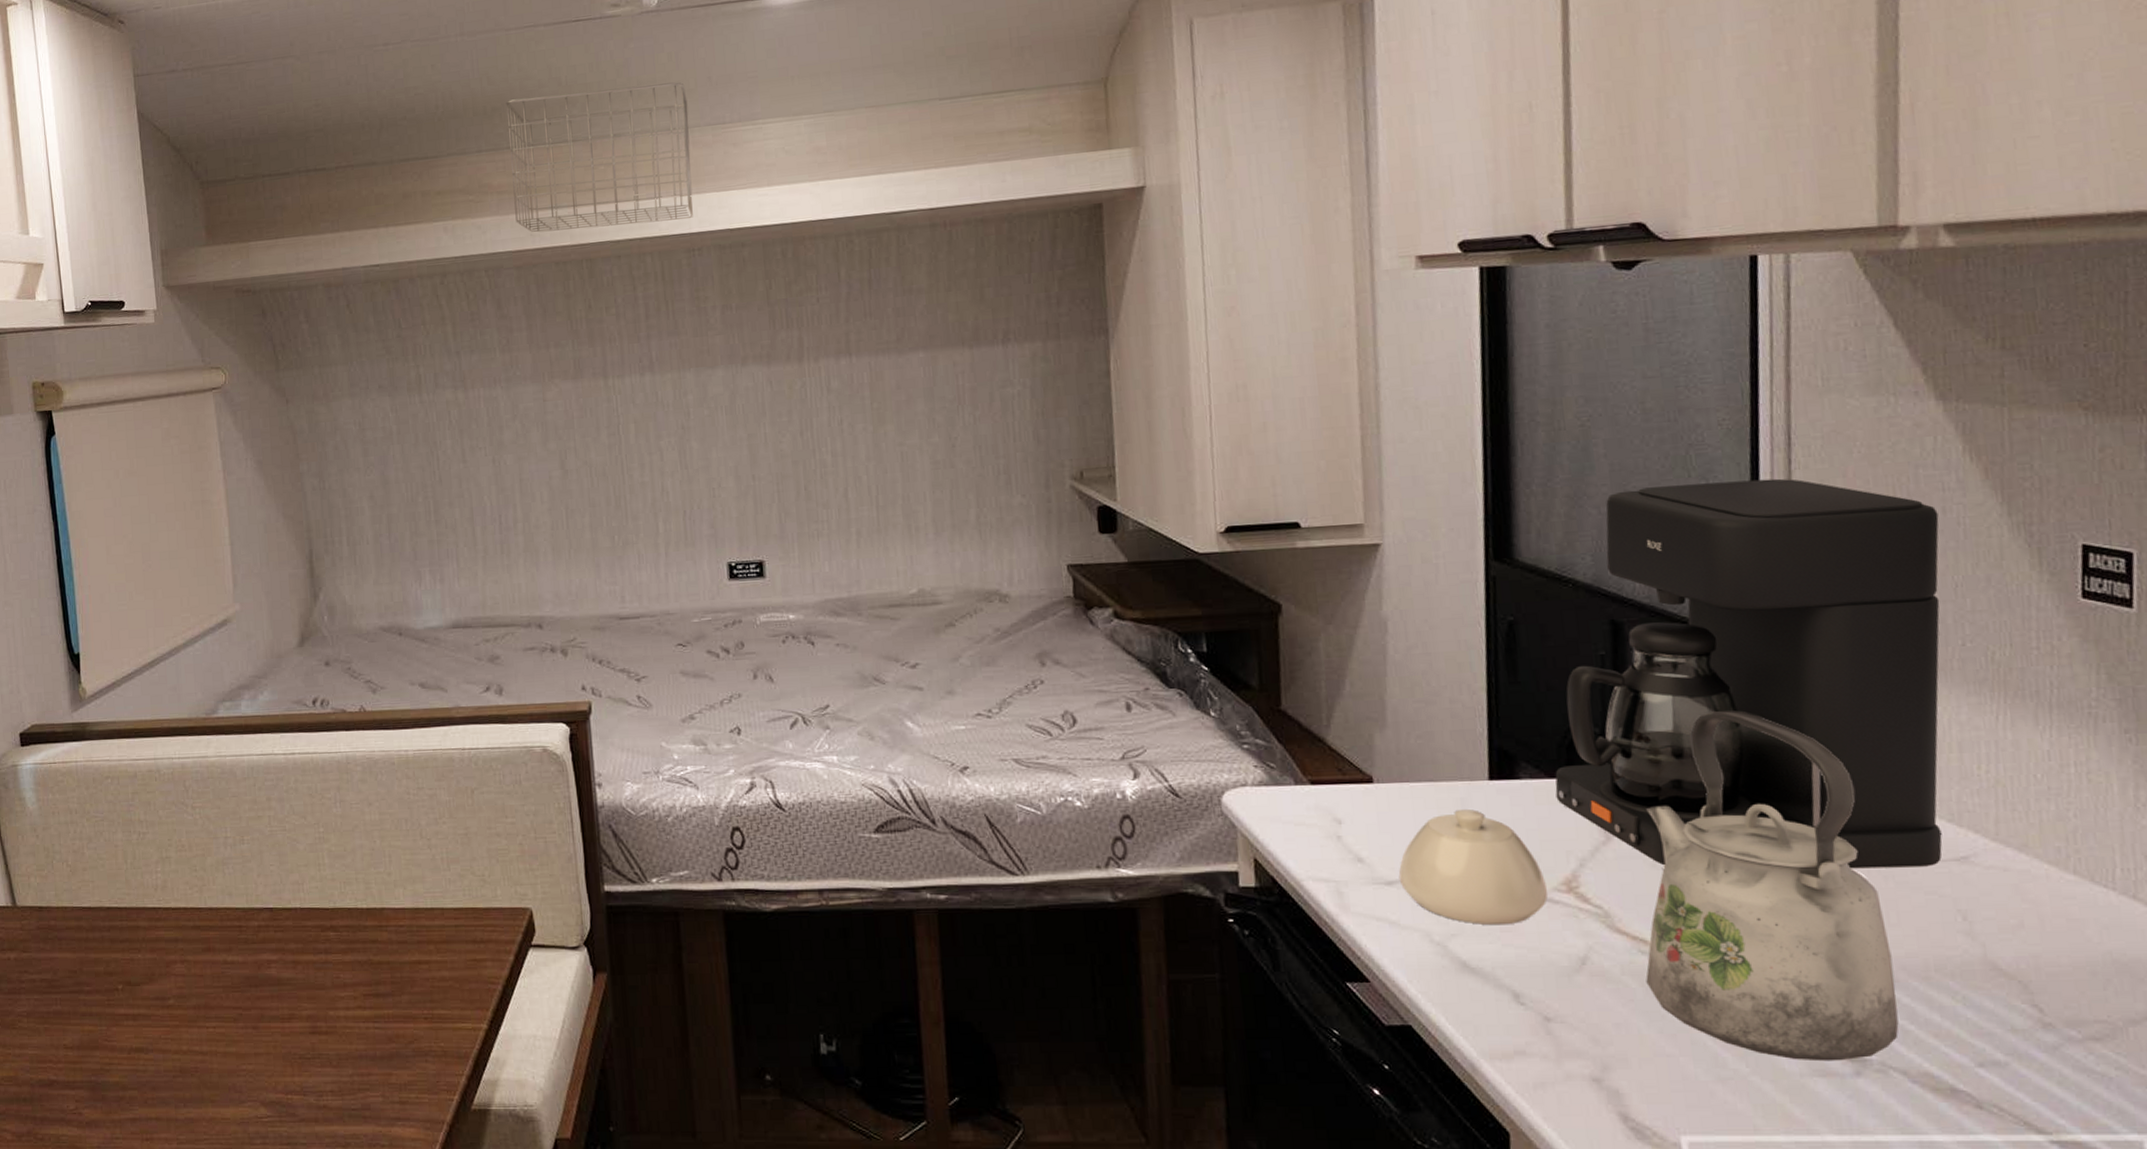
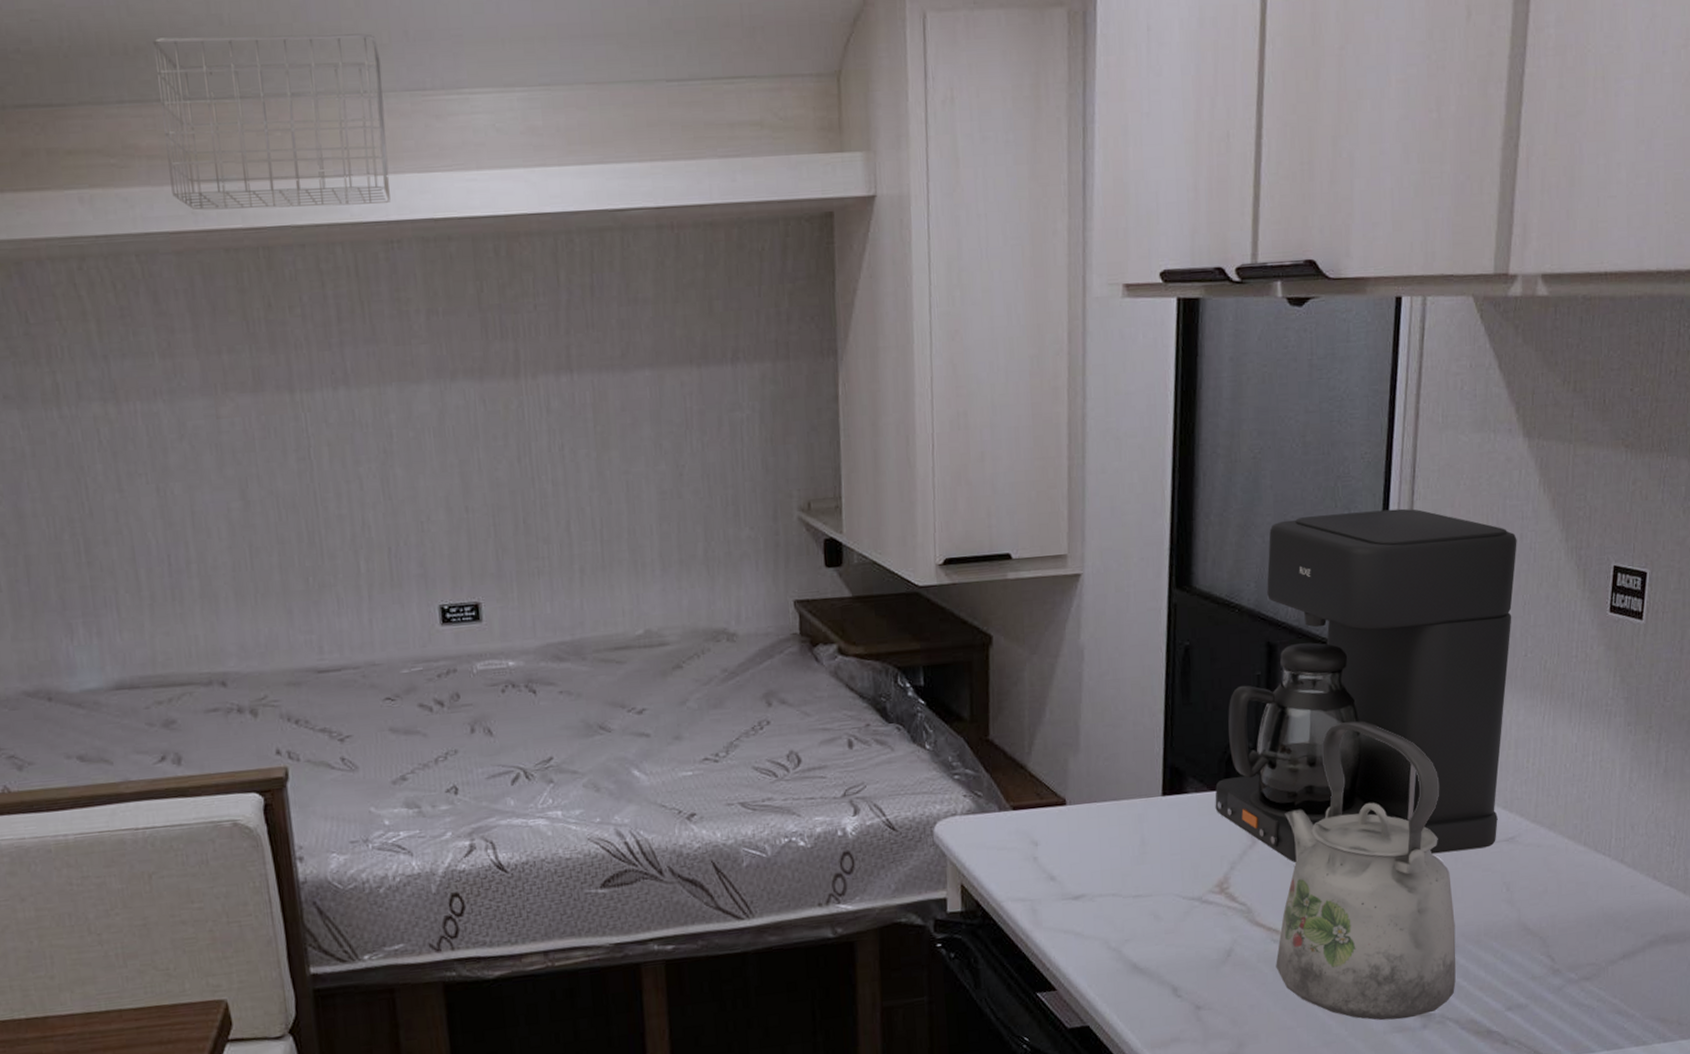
sugar bowl: present [1398,808,1548,926] -> none [1084,823,1204,929]

